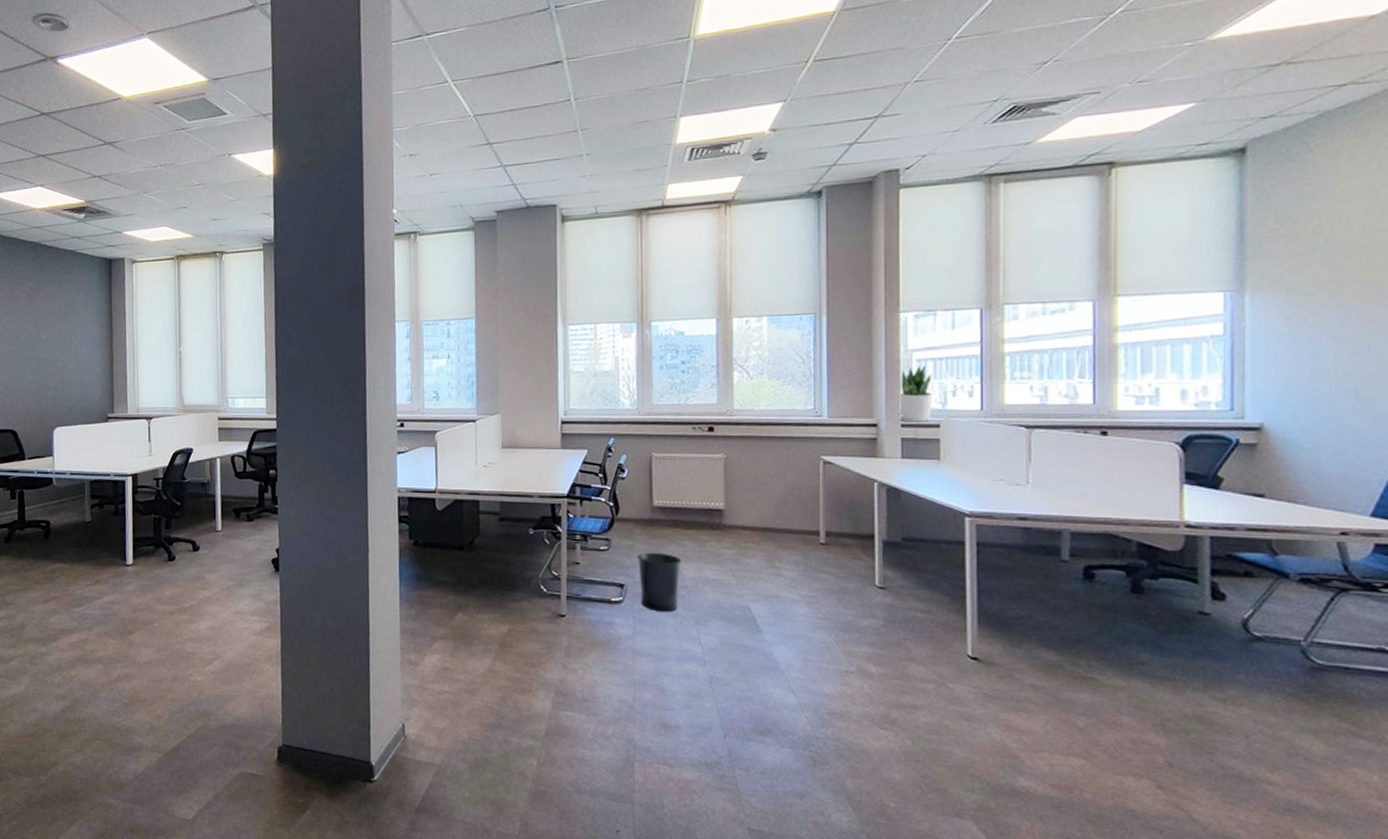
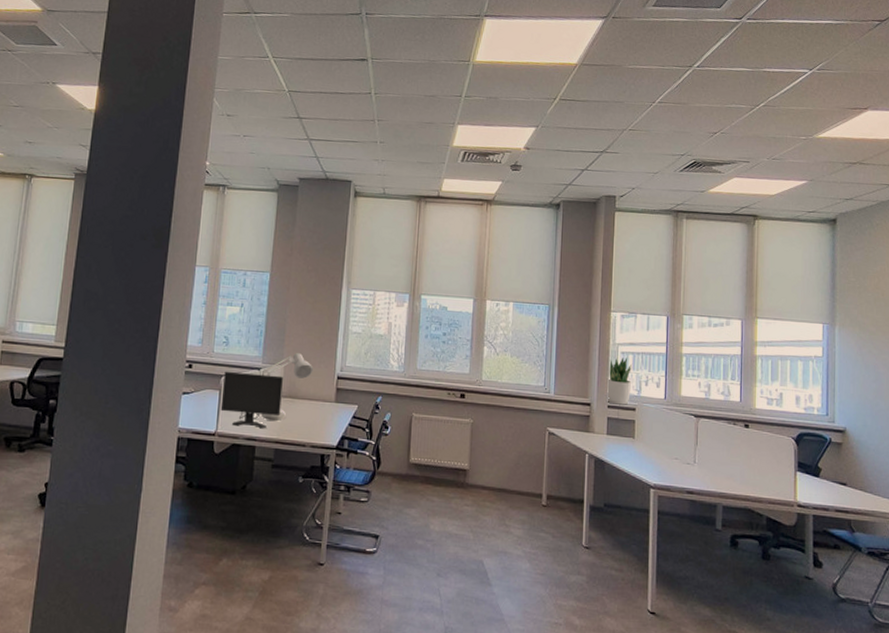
computer monitor: none [437,426,502,481] -> present [220,371,284,428]
desk lamp: none [478,400,534,474] -> present [261,353,314,422]
waste bin: present [636,552,682,612] -> none [392,505,430,564]

